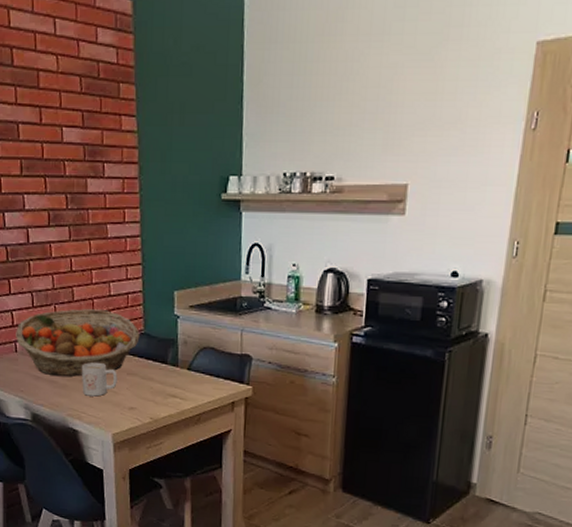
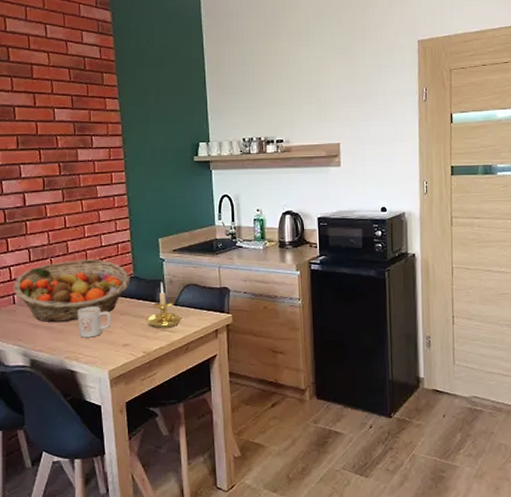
candle holder: none [154,341,195,395] -> present [145,282,182,329]

